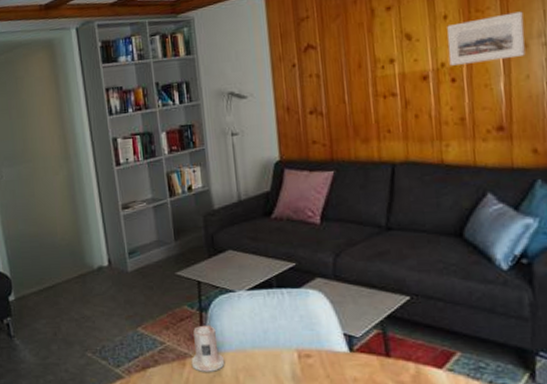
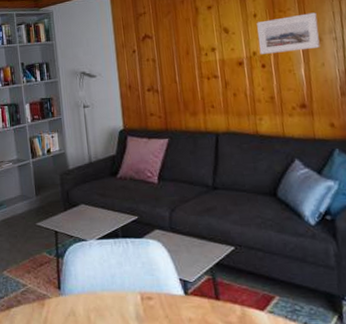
candle: present [191,325,225,372] -> none [49,269,79,312]

